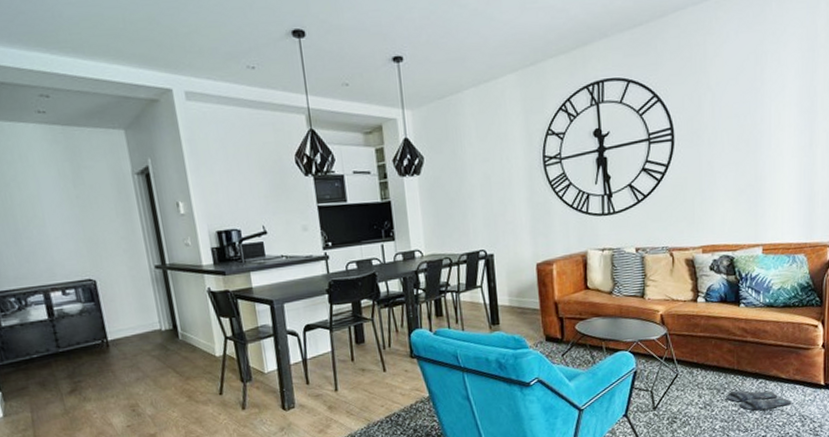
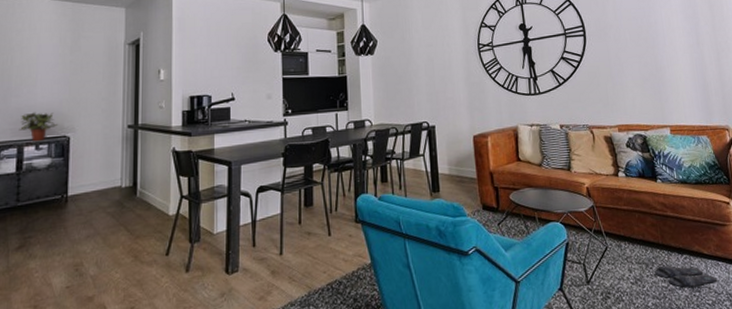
potted plant: none [38,255,81,287] -> present [19,112,59,142]

